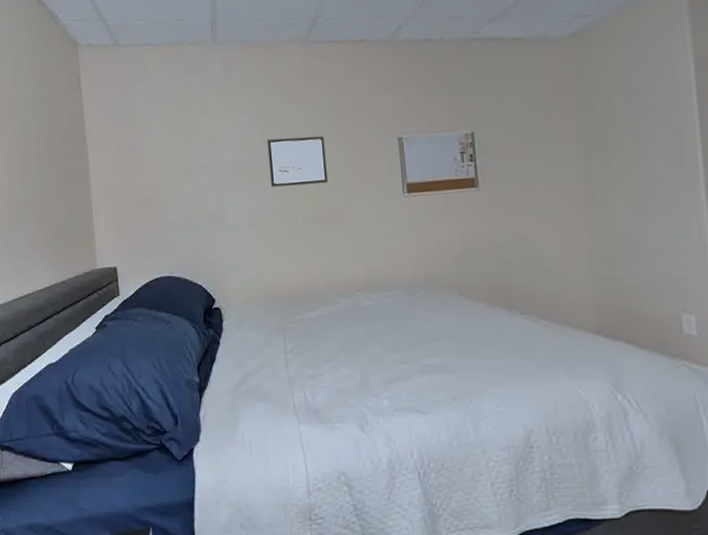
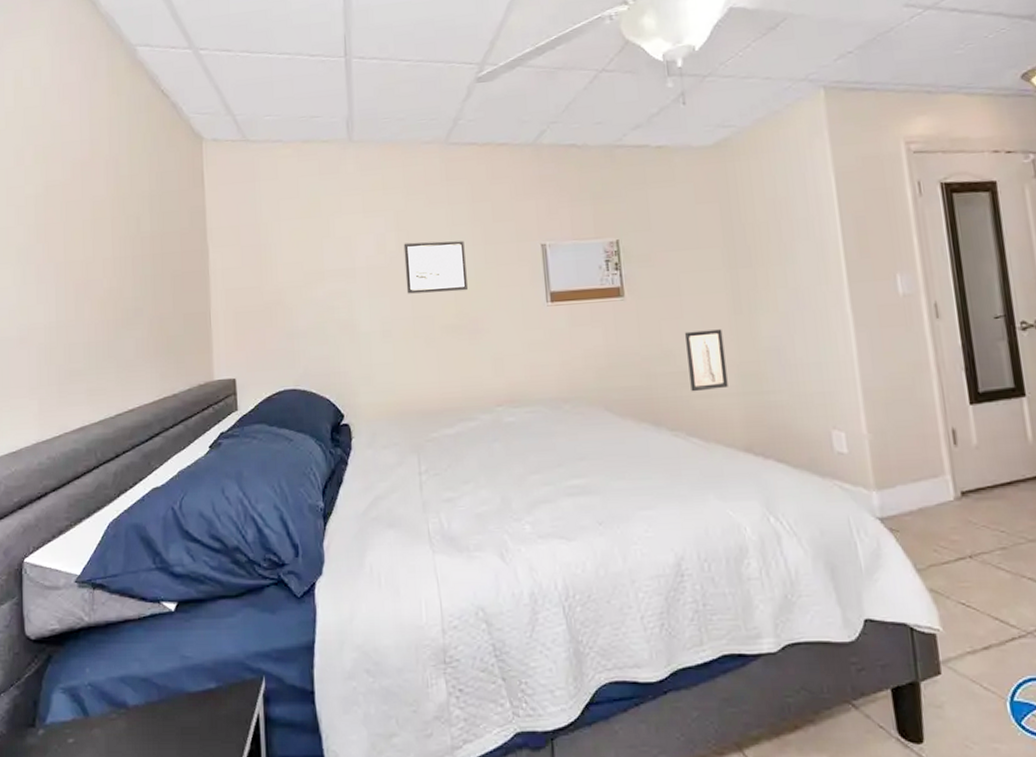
wall art: none [538,217,579,278] -> present [685,329,728,392]

